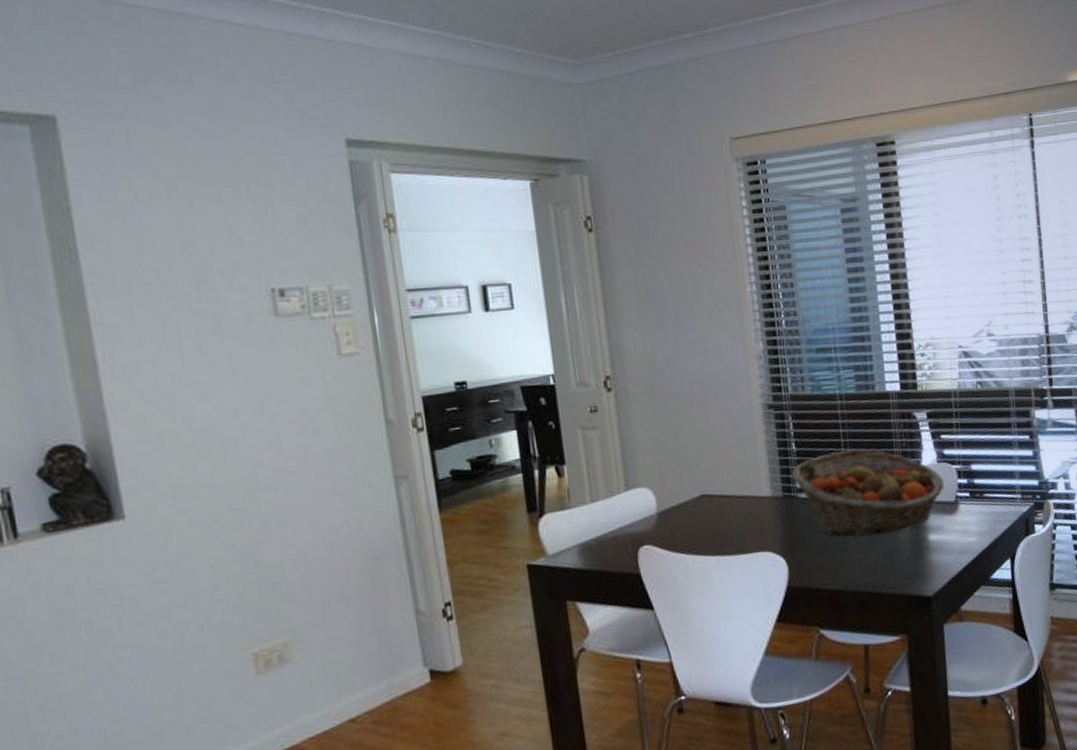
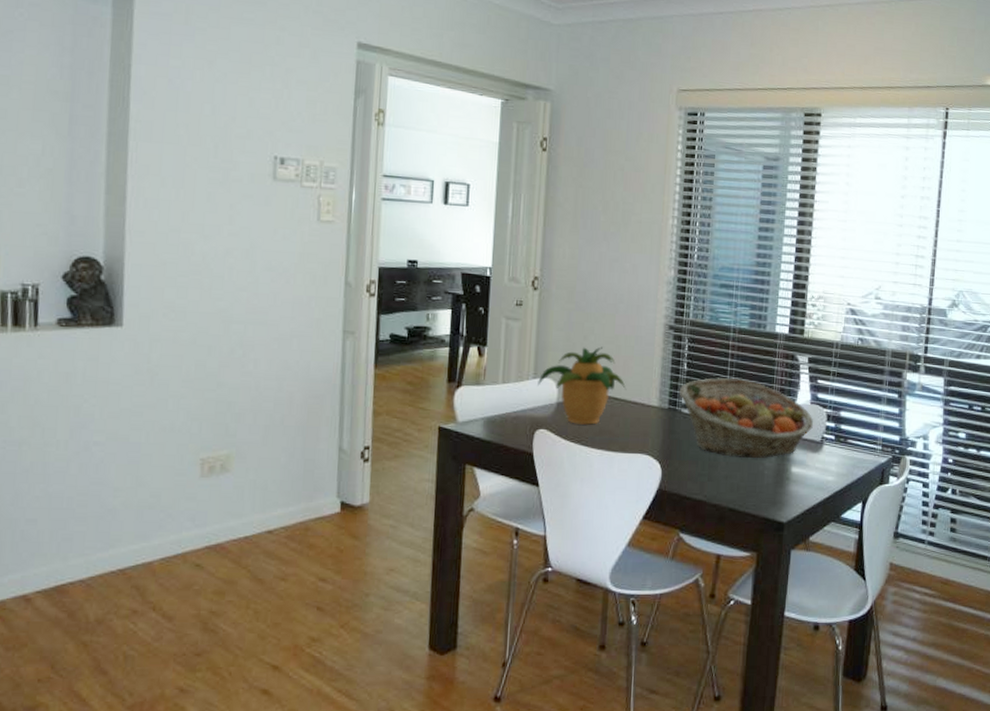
potted plant: none [631,441,733,533] -> present [538,346,627,425]

